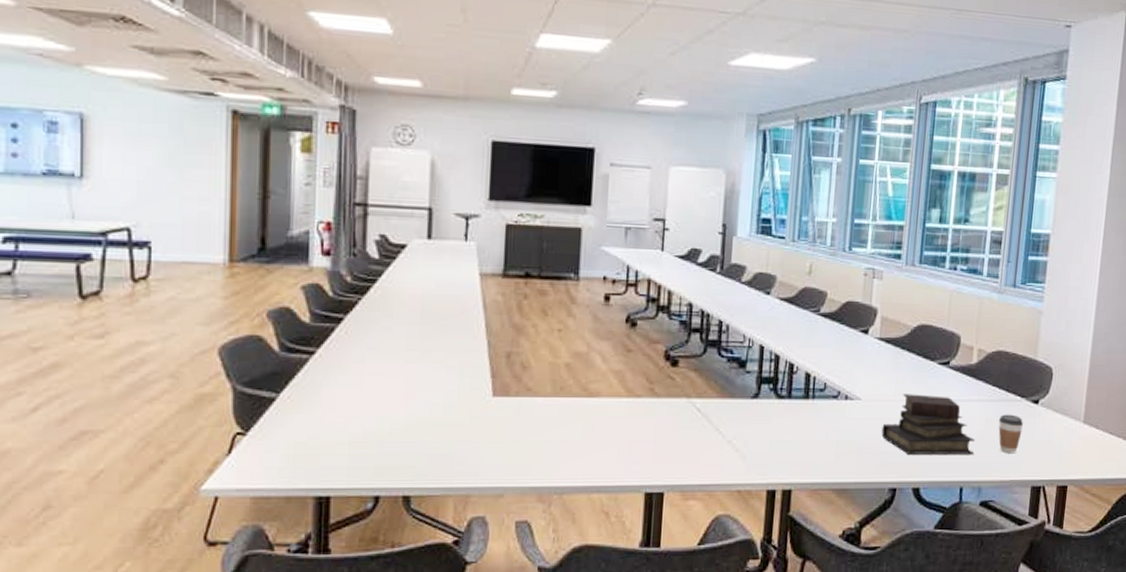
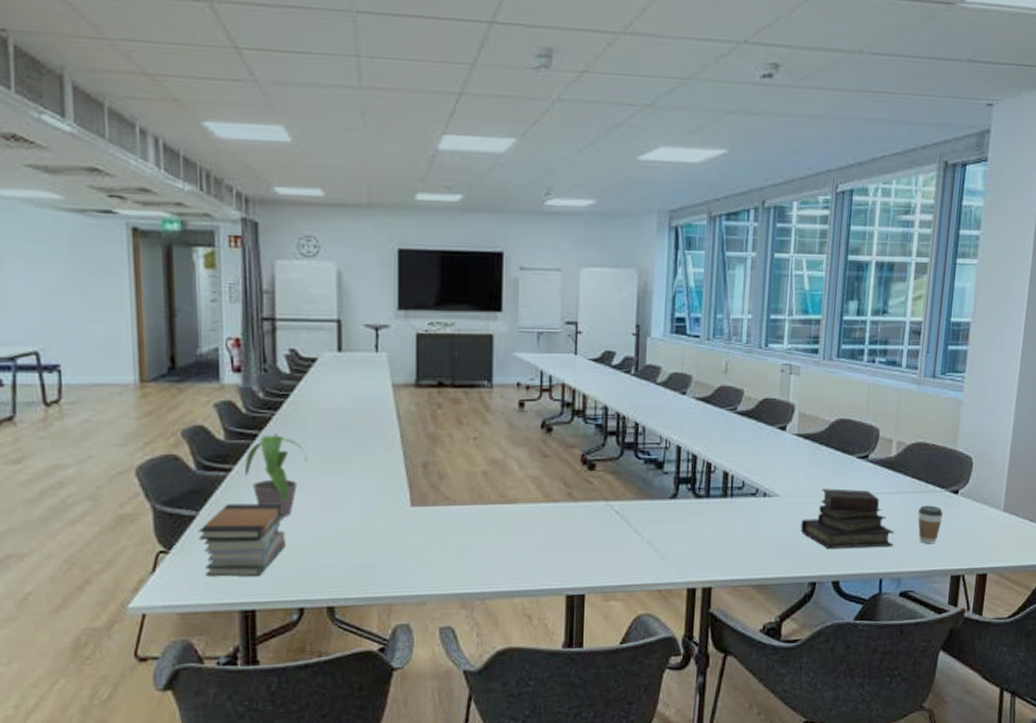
book stack: none [278,387,367,463] -> present [199,503,287,577]
potted plant: none [327,318,391,402] -> present [244,433,307,517]

